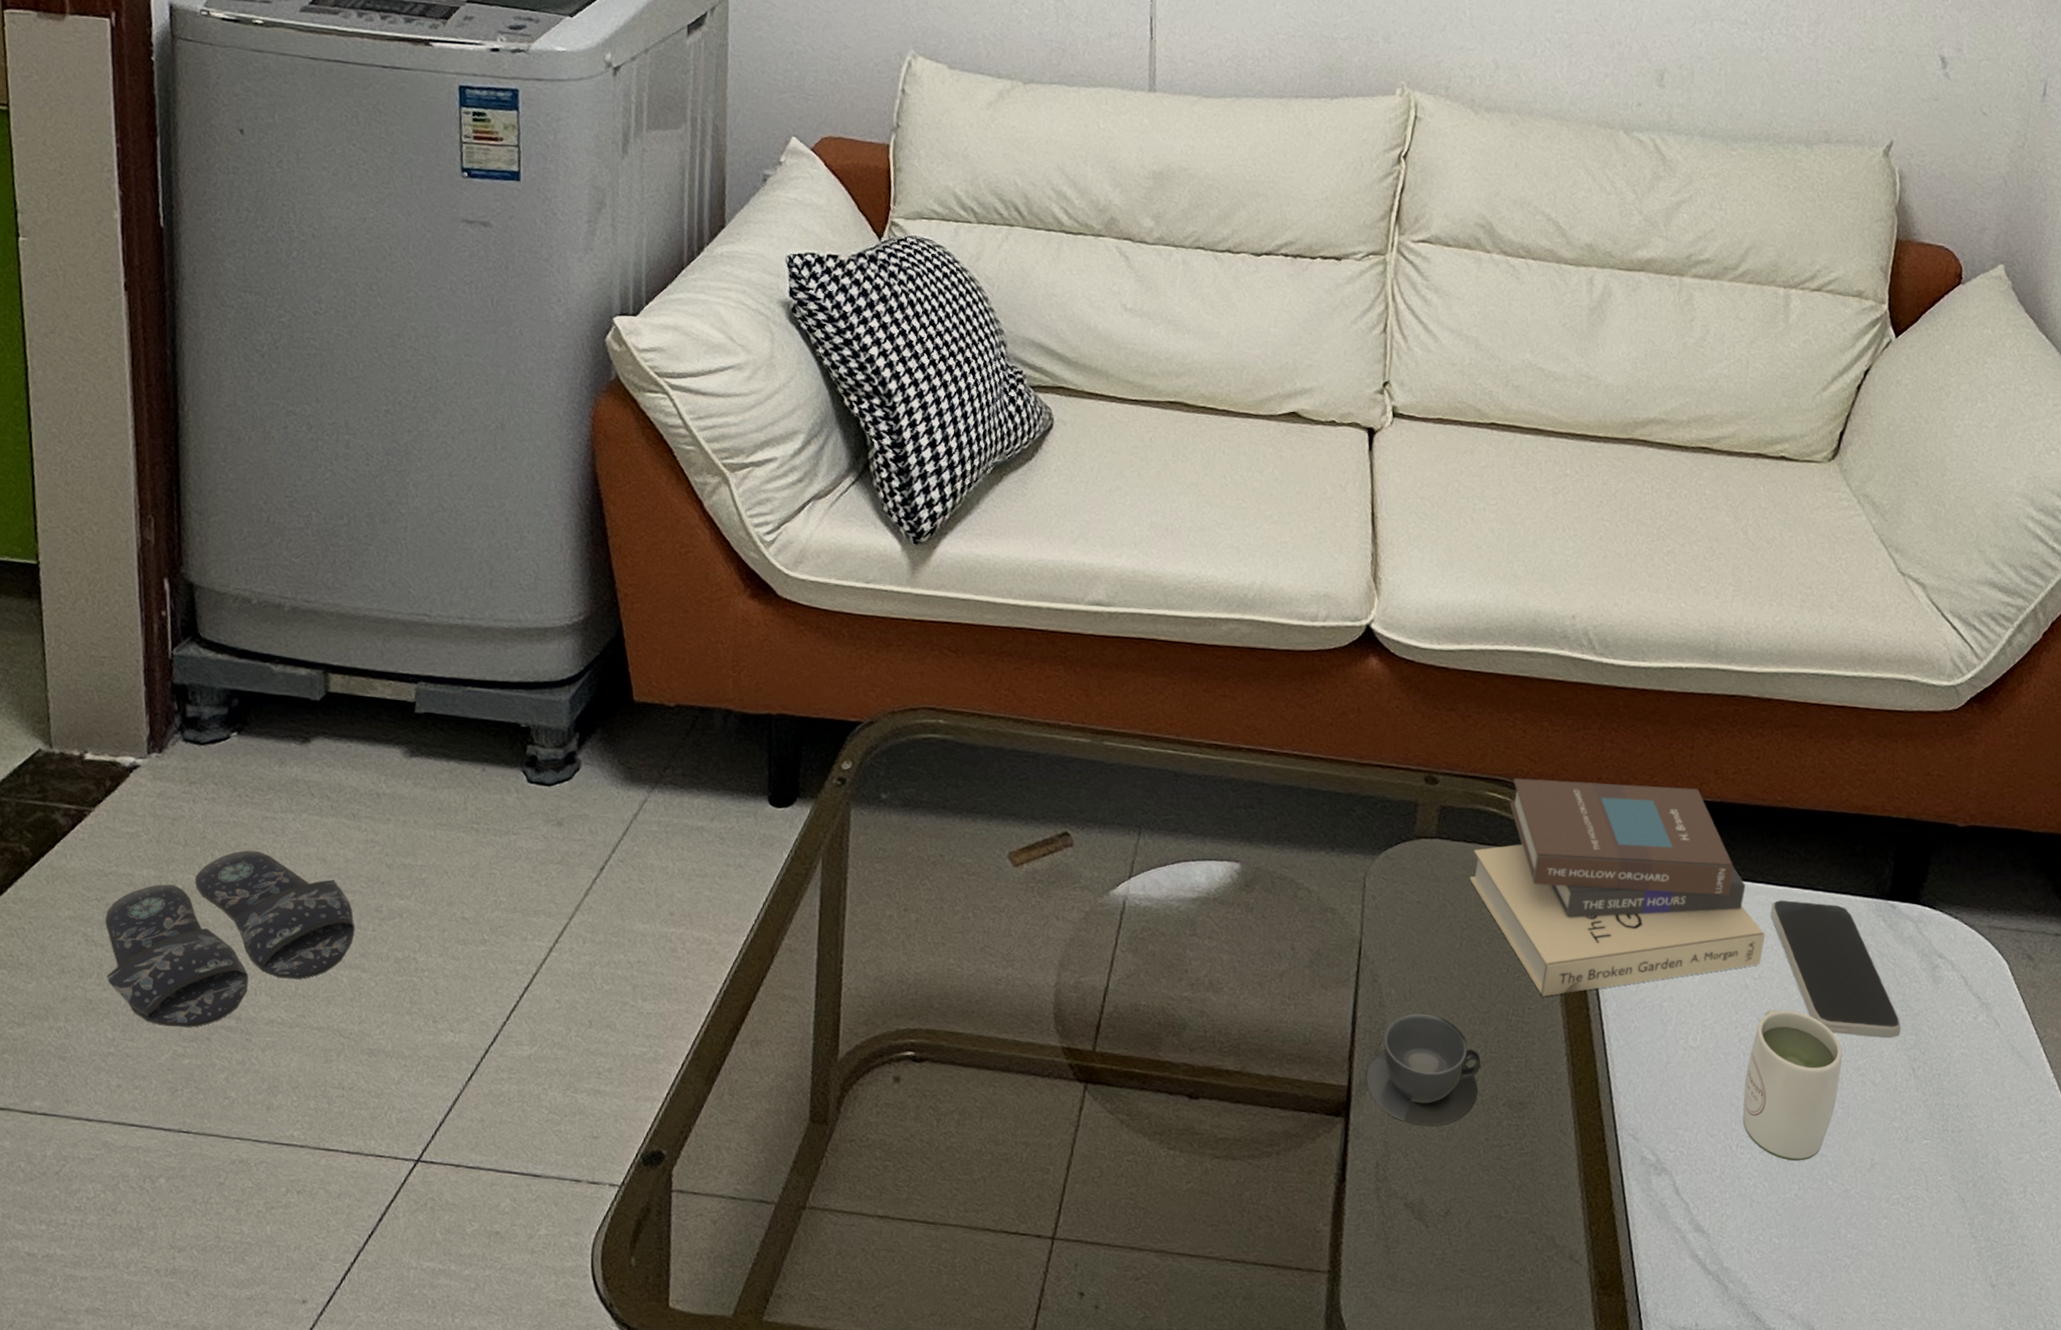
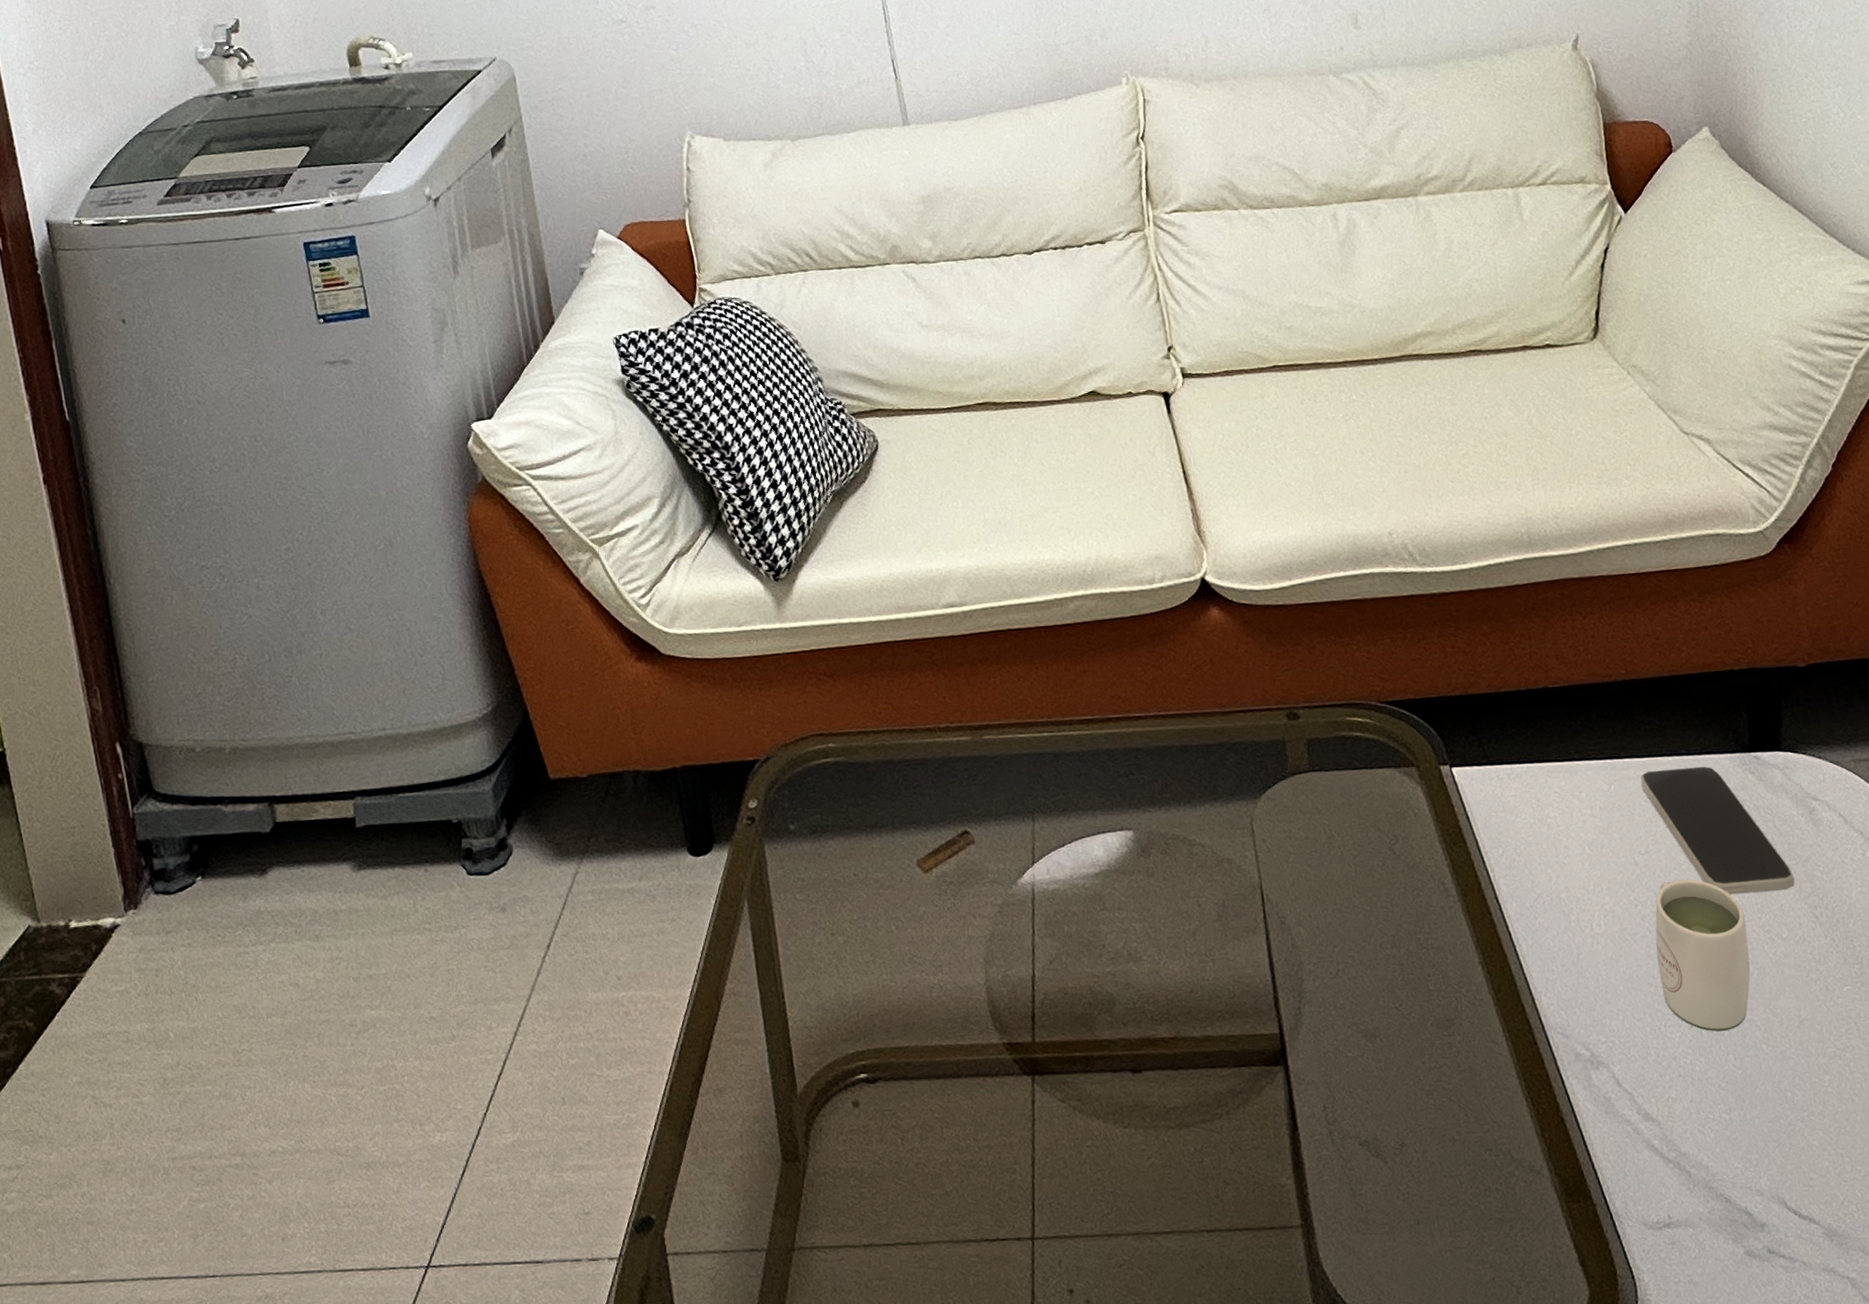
slippers: present [105,850,355,1027] -> none [109,987,335,1174]
teacup: present [1365,1013,1481,1127] -> none [1294,946,1406,1062]
books: present [1469,778,1765,997] -> none [1347,677,1644,909]

